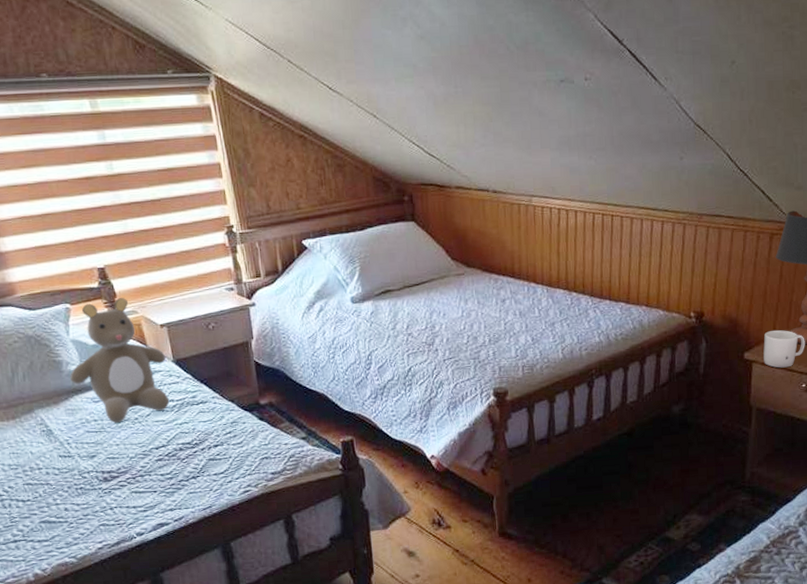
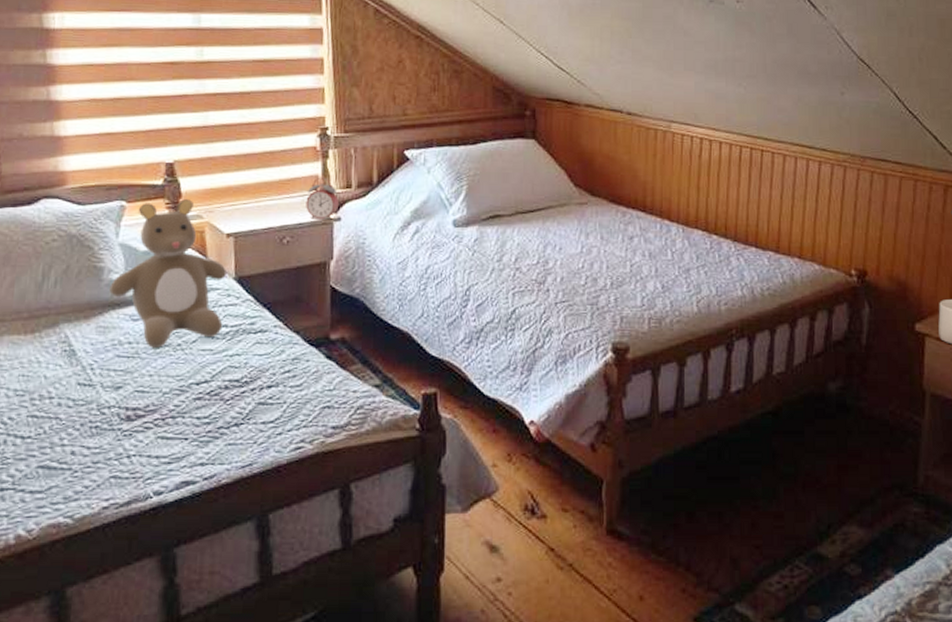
alarm clock: none [223,269,252,307] -> present [306,177,339,220]

